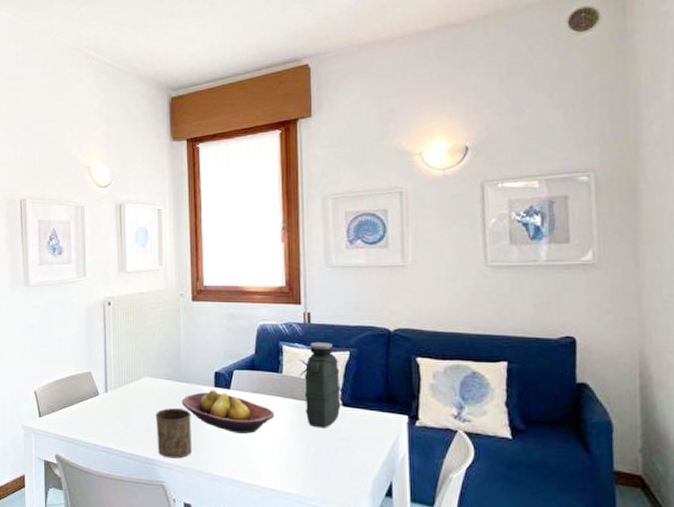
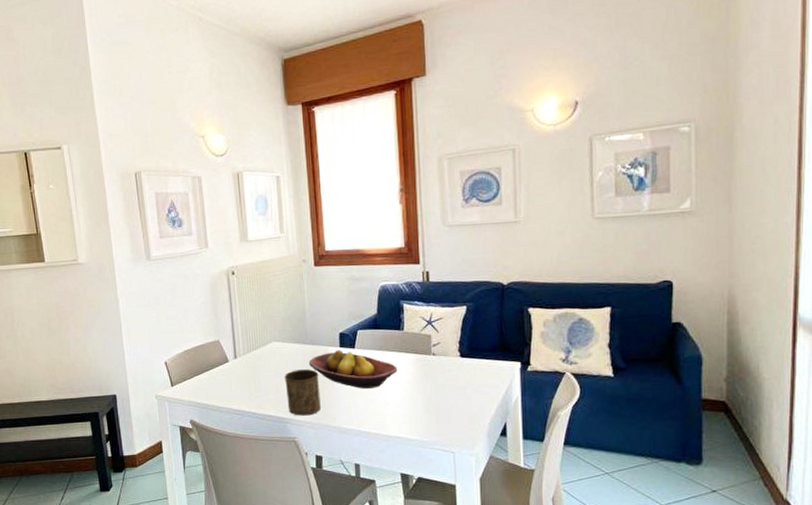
water jug: present [304,342,341,428] -> none [424,299,459,379]

